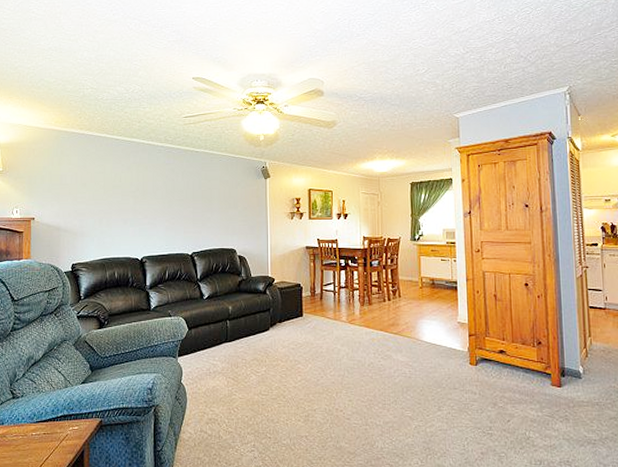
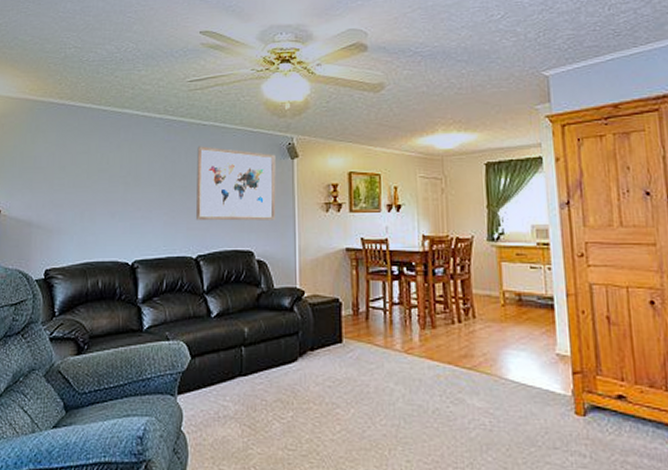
wall art: none [190,168,253,226] -> present [195,146,276,221]

